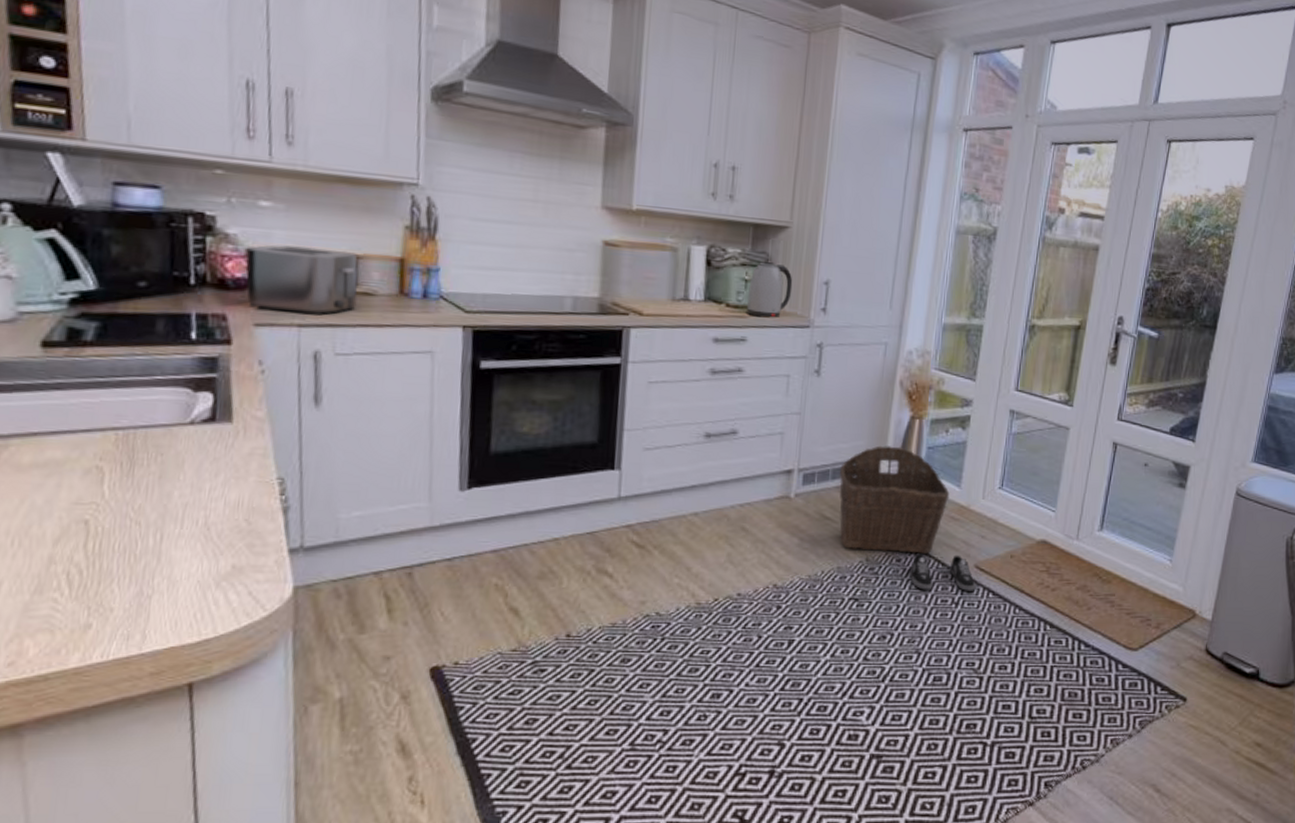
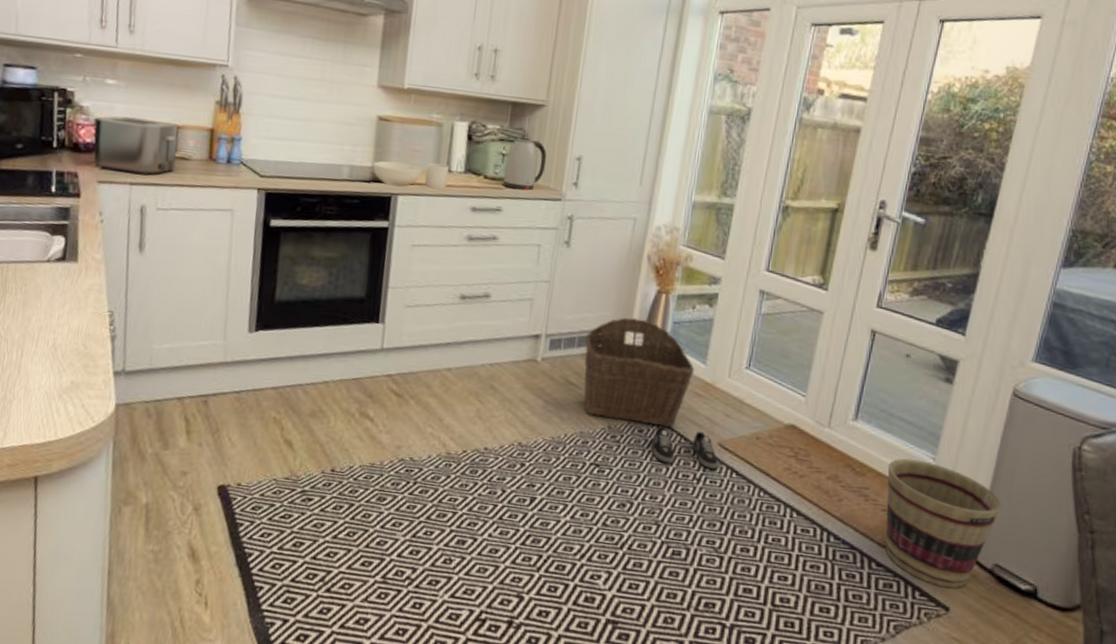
bowl: none [599,290,658,319] -> present [372,160,423,187]
mug: none [659,291,687,321] -> present [424,163,449,190]
basket: none [1130,562,1229,680] -> present [885,458,1002,589]

